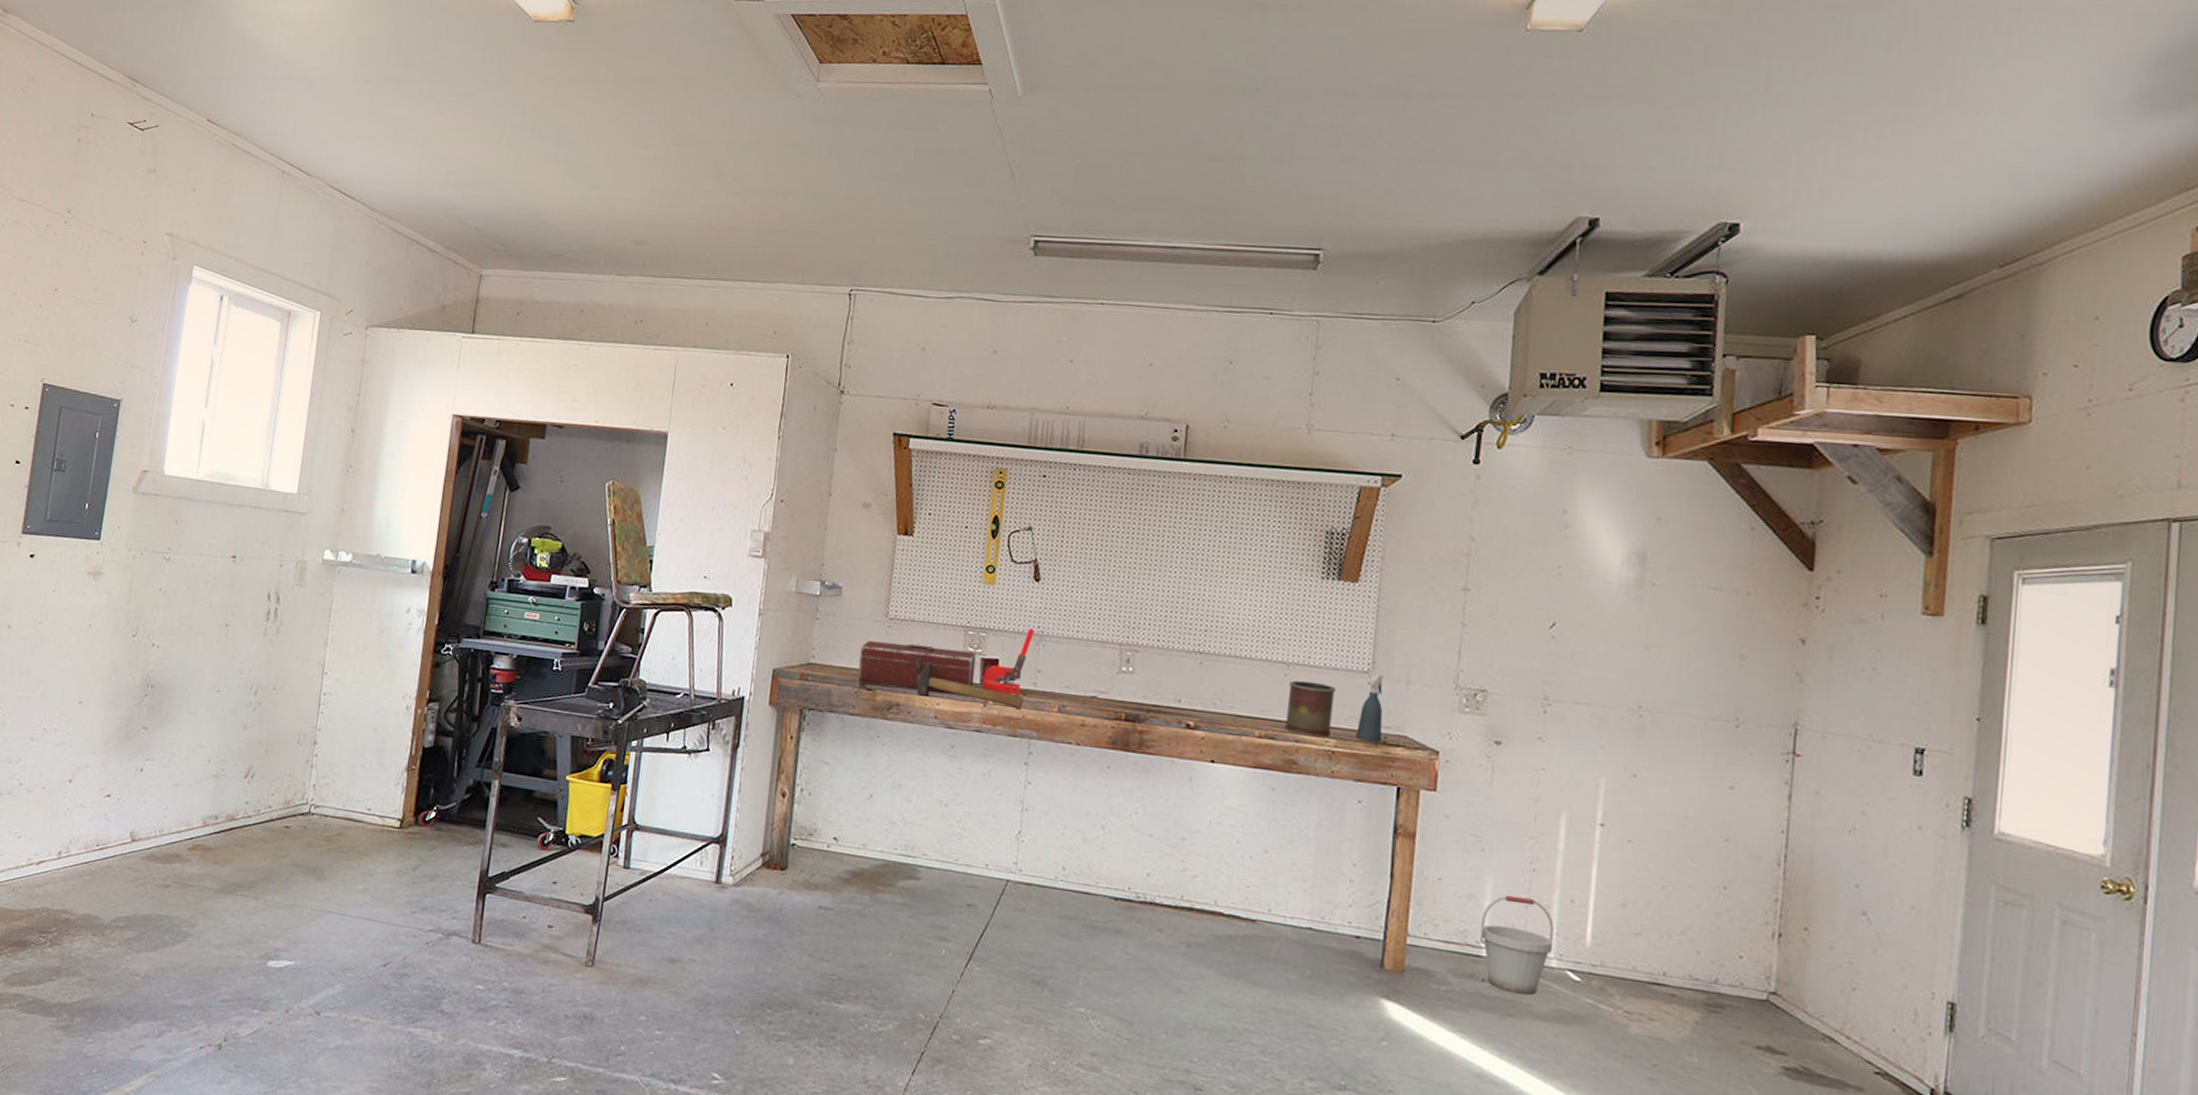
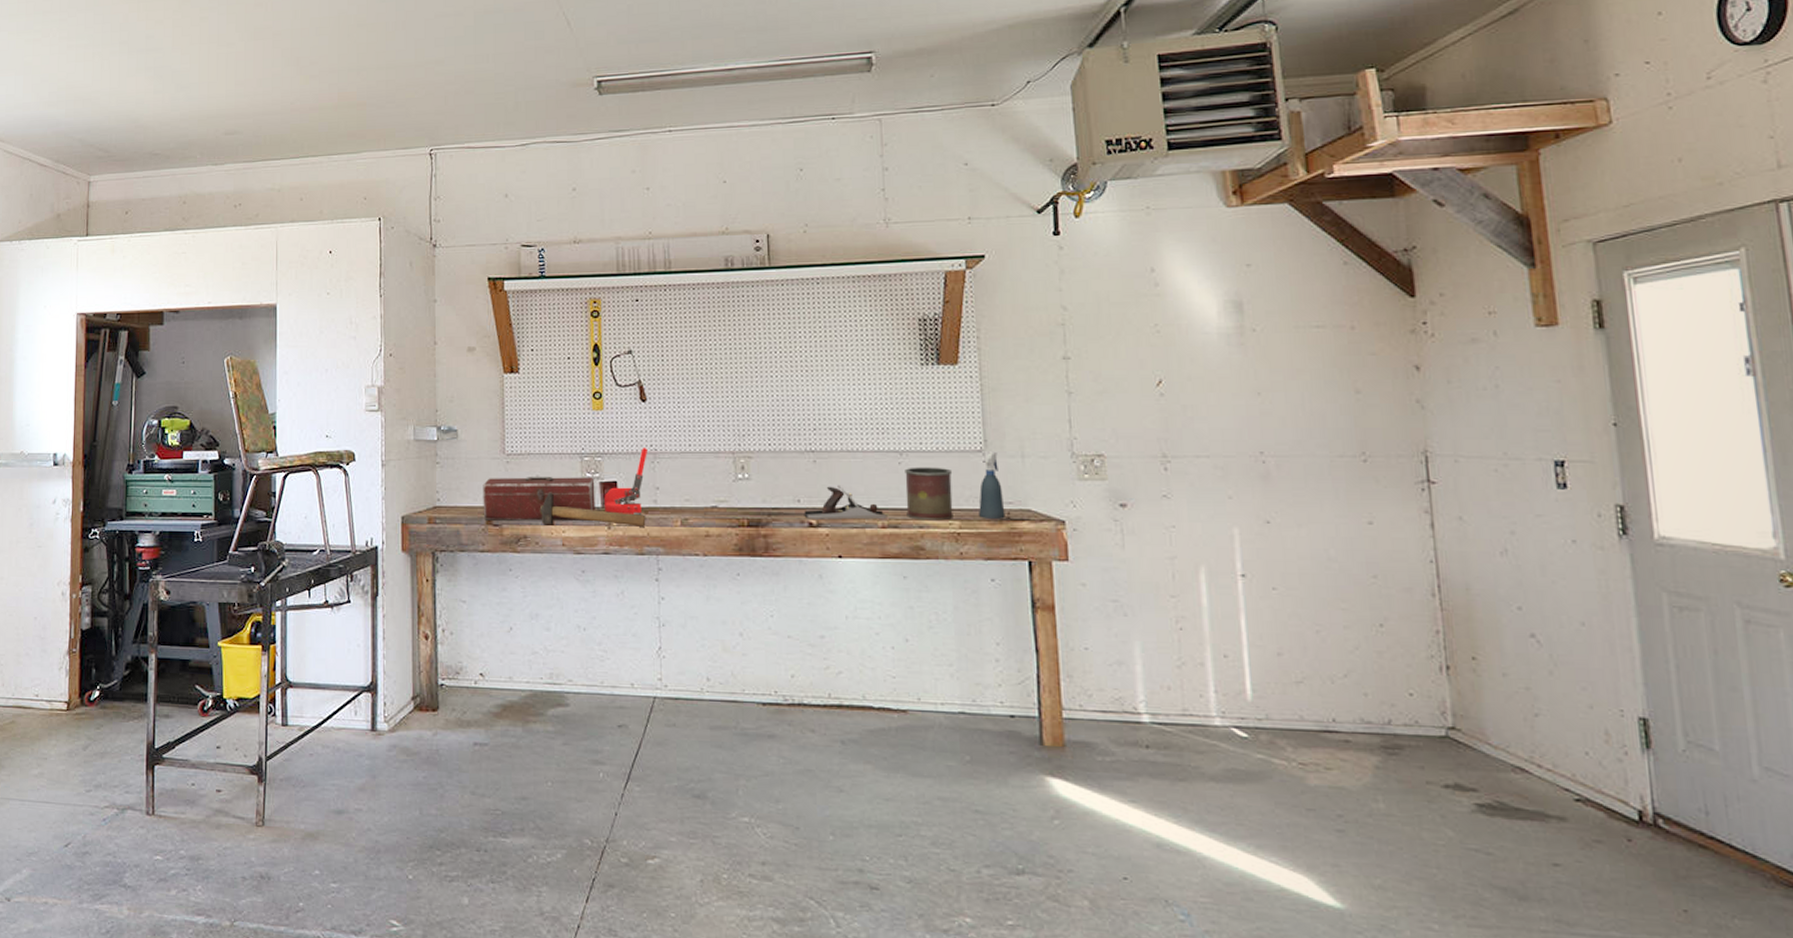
hand plane: none [1182,689,1265,729] -> present [804,484,887,520]
bucket: present [1479,895,1555,996] -> none [1135,657,1214,758]

